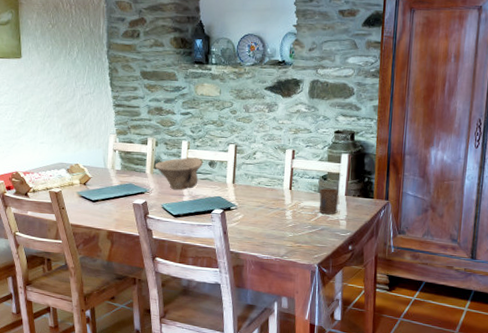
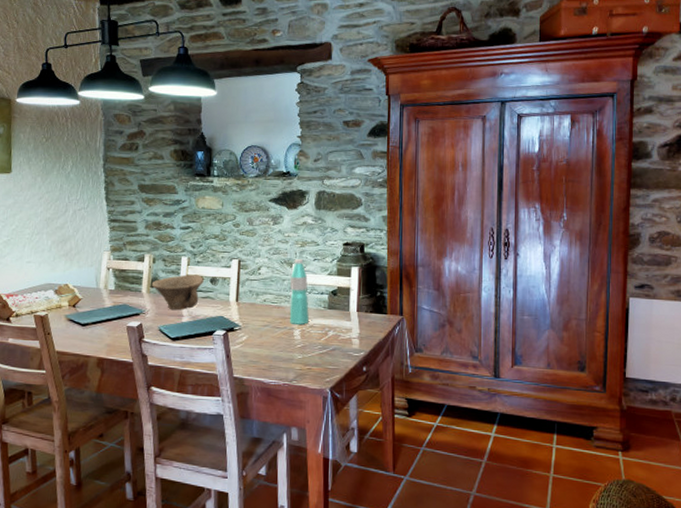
water bottle: none [281,144,300,206] -> present [289,258,309,325]
cup: present [319,188,339,214] -> none [329,304,350,332]

